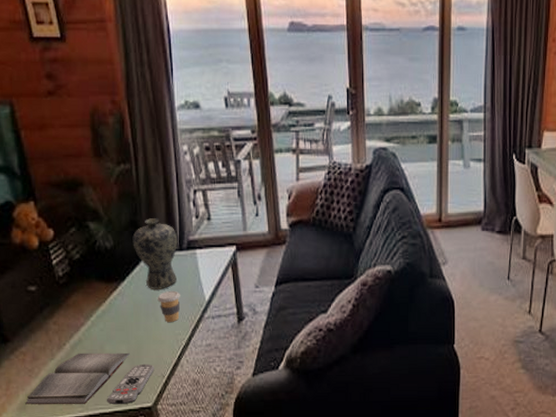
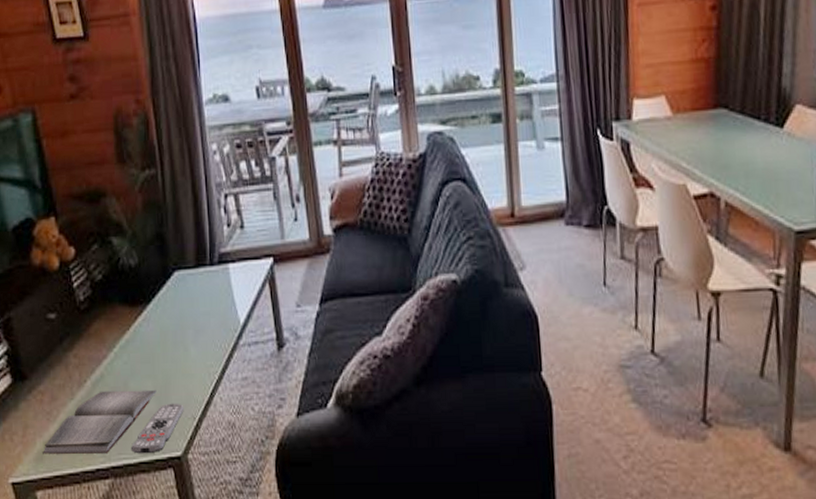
vase: present [132,218,178,289] -> none [158,229,208,313]
coffee cup: present [157,290,180,322] -> none [186,313,212,351]

